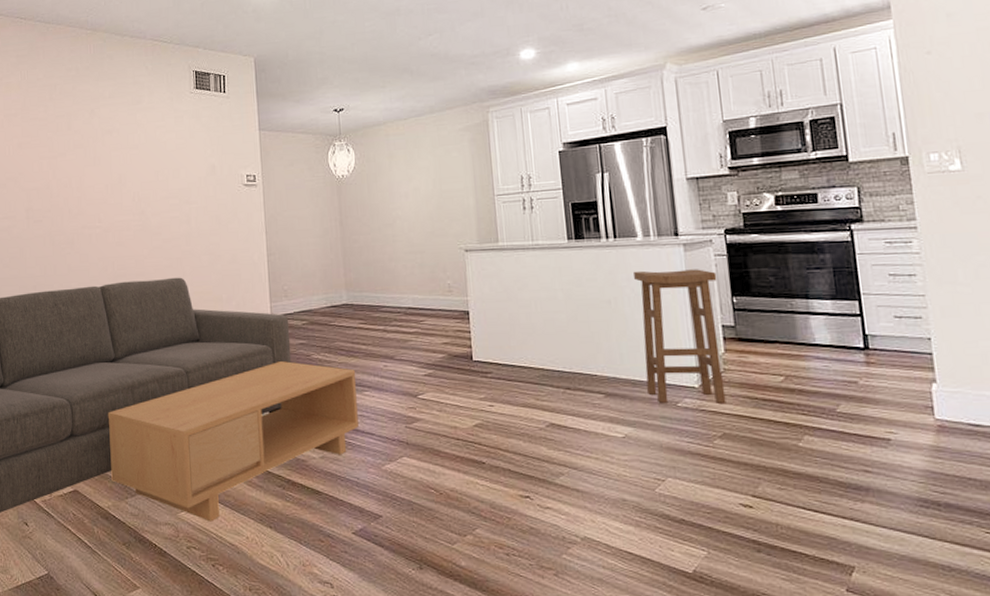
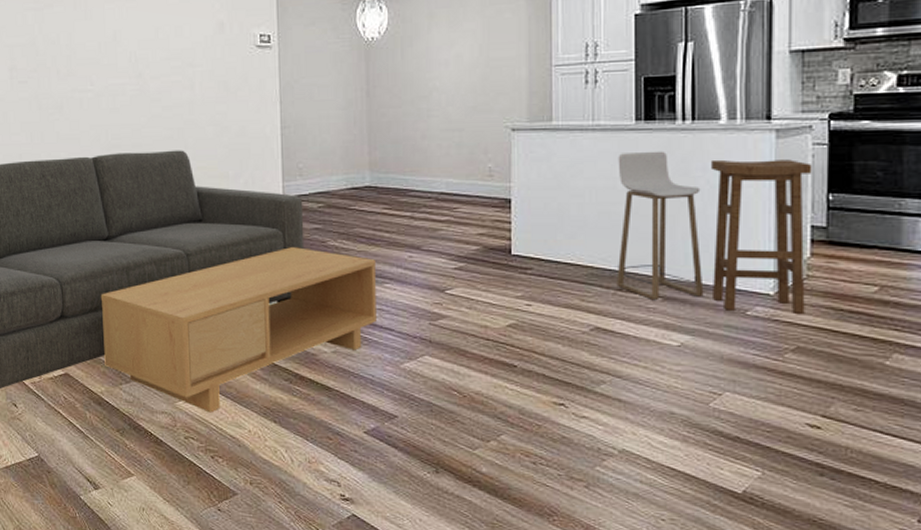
bar stool: none [556,265,640,397] -> present [616,151,704,301]

